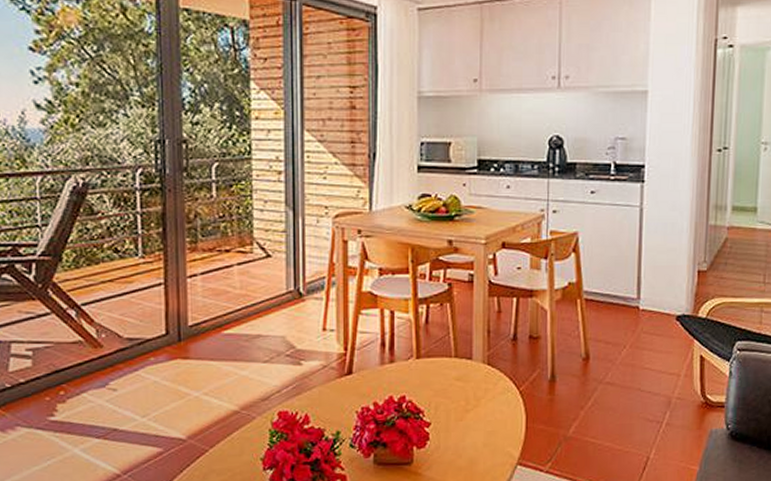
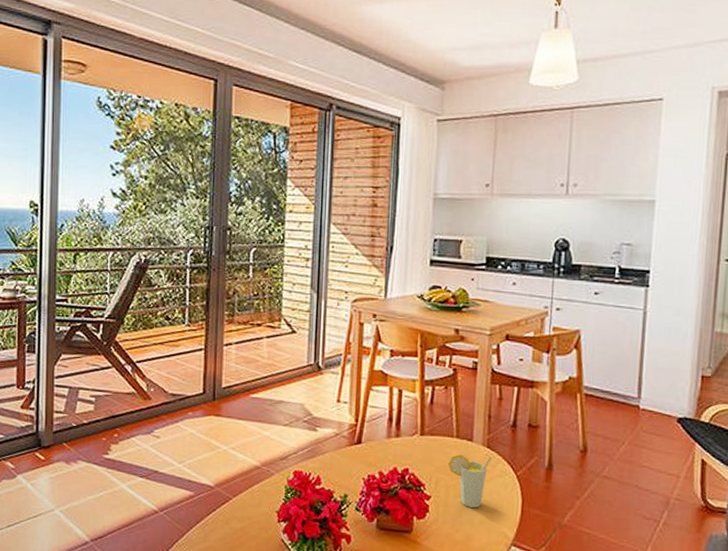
cup: none [448,374,494,430] -> present [448,454,493,508]

